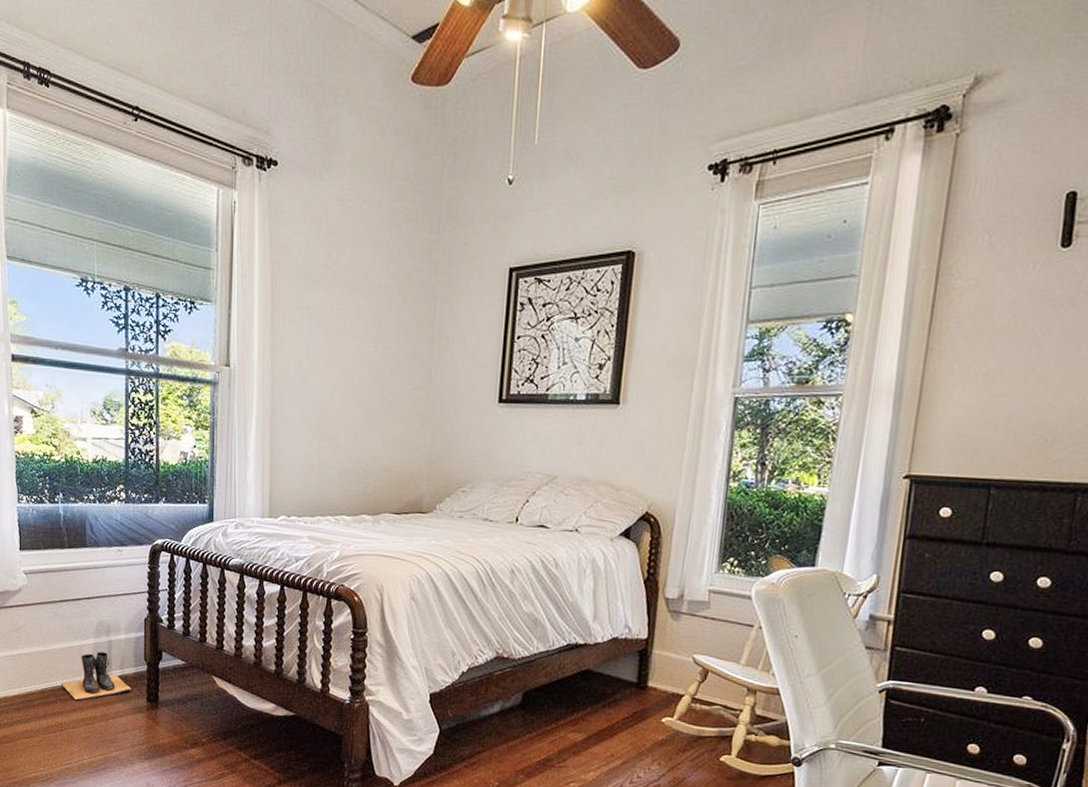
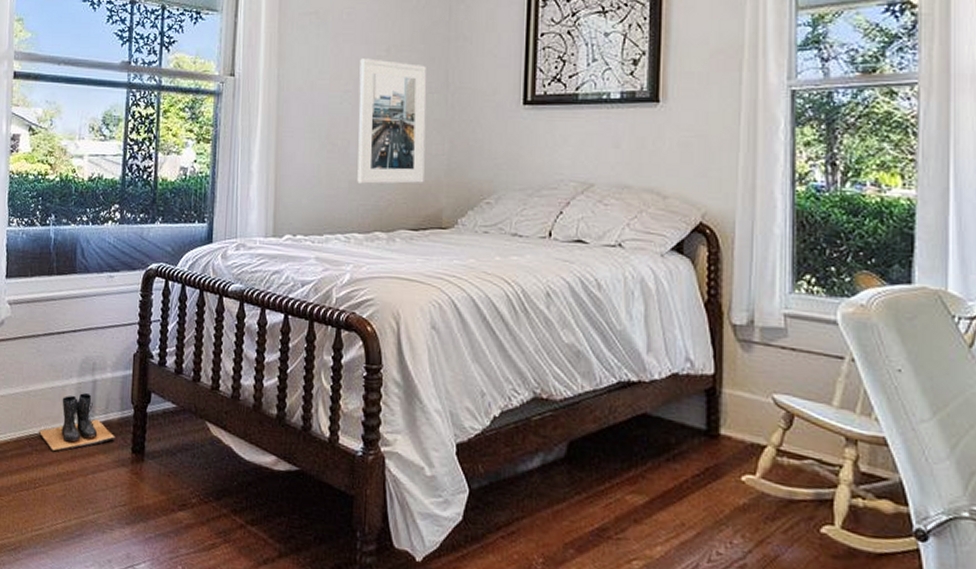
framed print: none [346,354,411,472] -> present [357,58,427,184]

